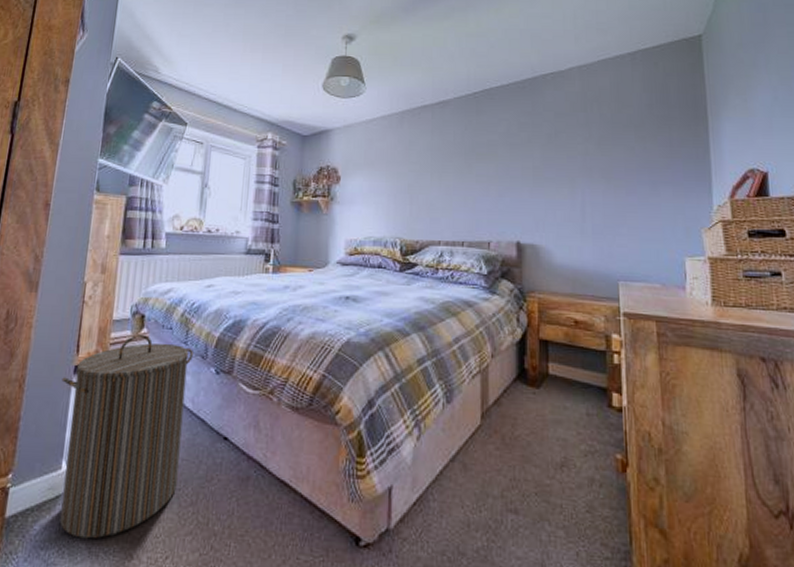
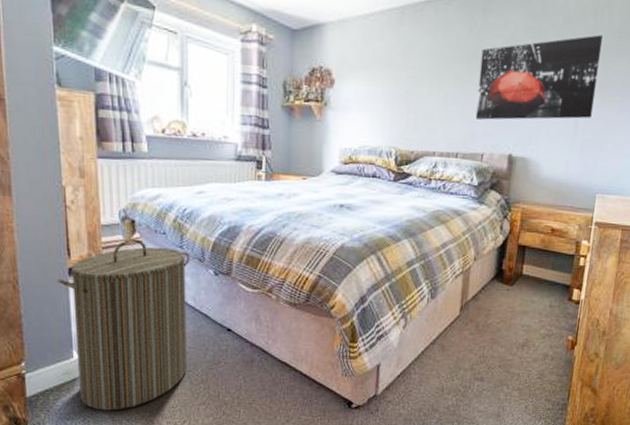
wall art: none [478,126,598,209] -> present [475,35,602,120]

